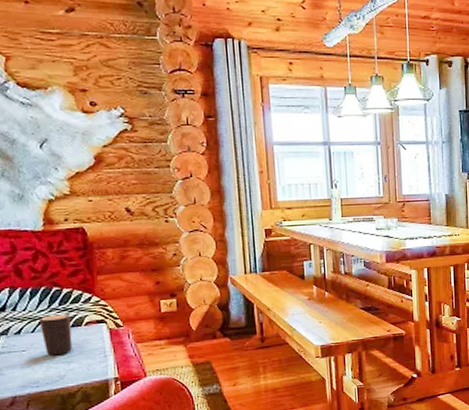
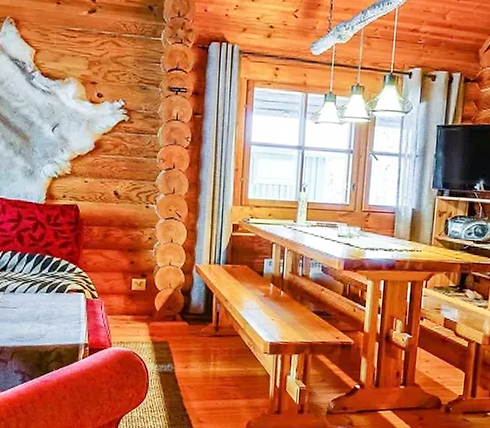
mug: present [39,314,73,356] -> none [31,279,57,316]

